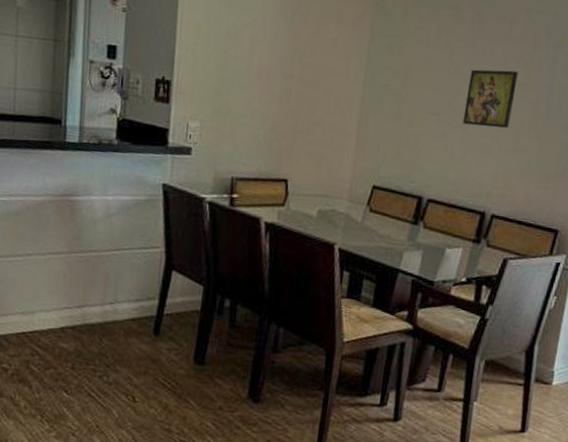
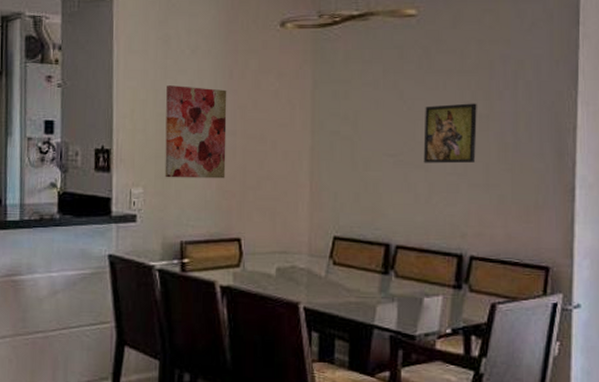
wall art: none [221,22,288,121] -> present [164,85,227,179]

